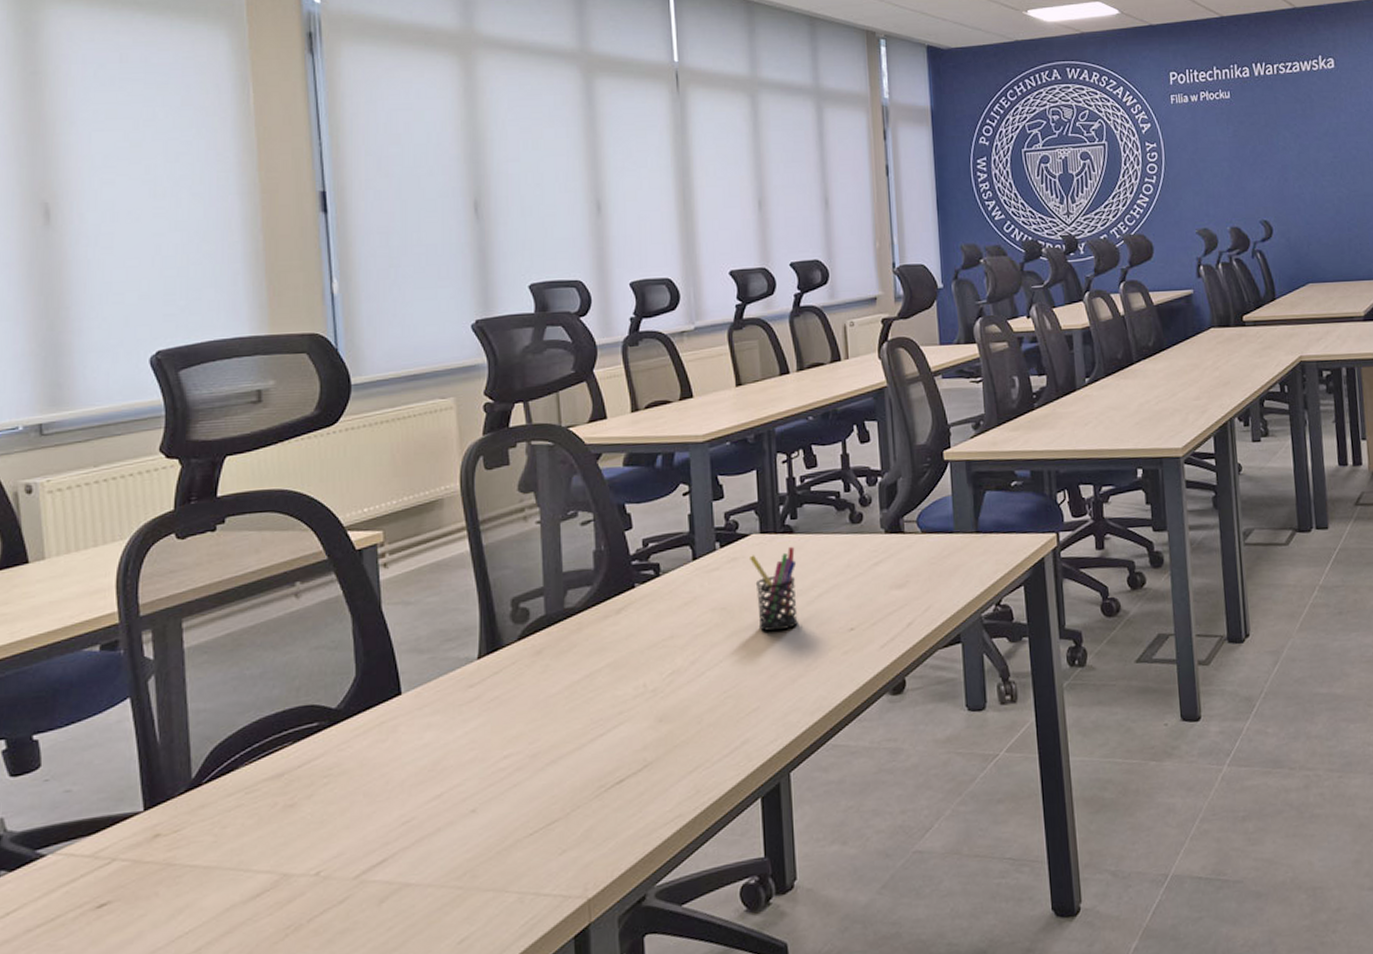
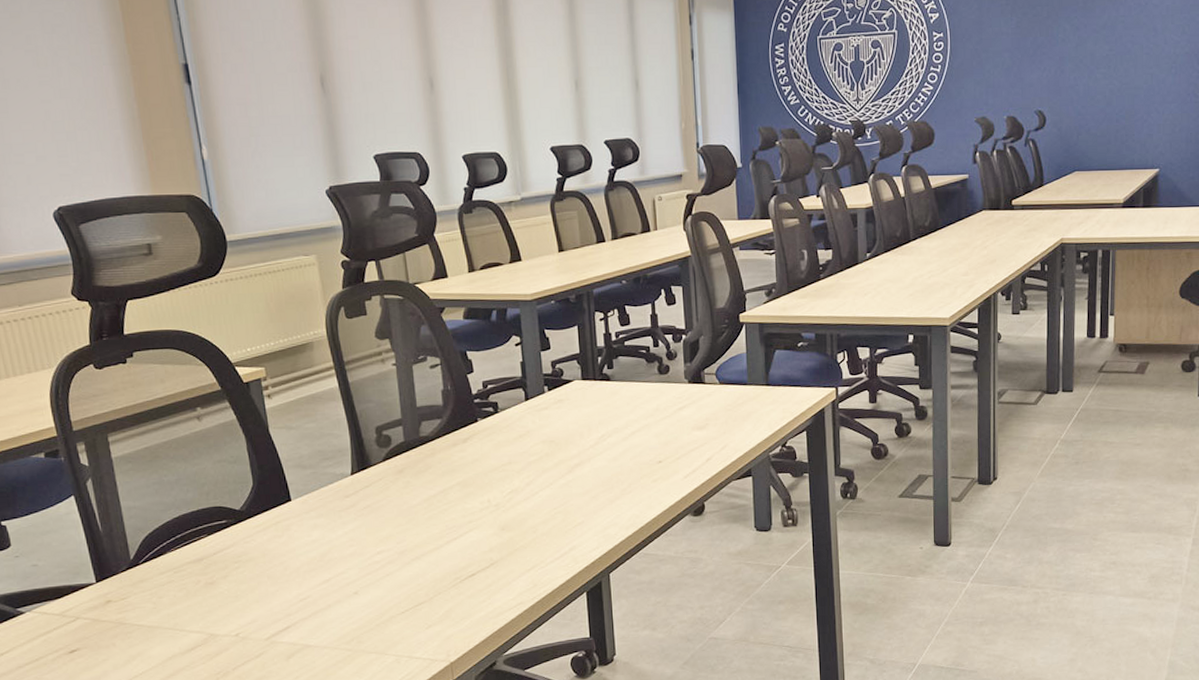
pen holder: present [750,546,798,632] -> none [573,391,615,462]

